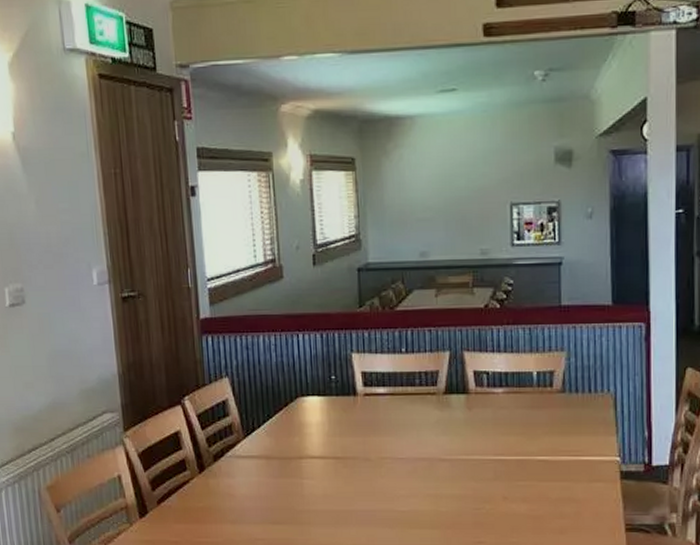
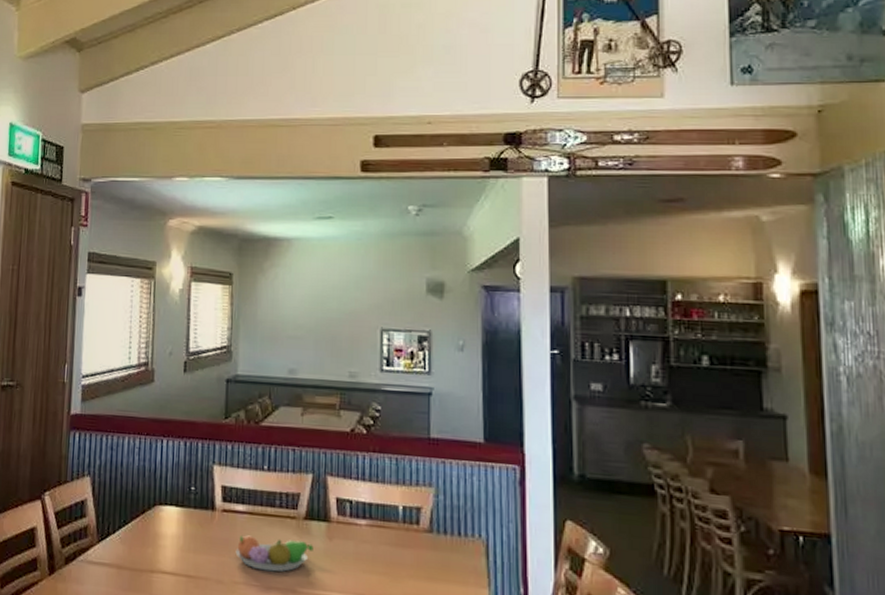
fruit bowl: none [380,414,454,445] -> present [235,535,314,572]

